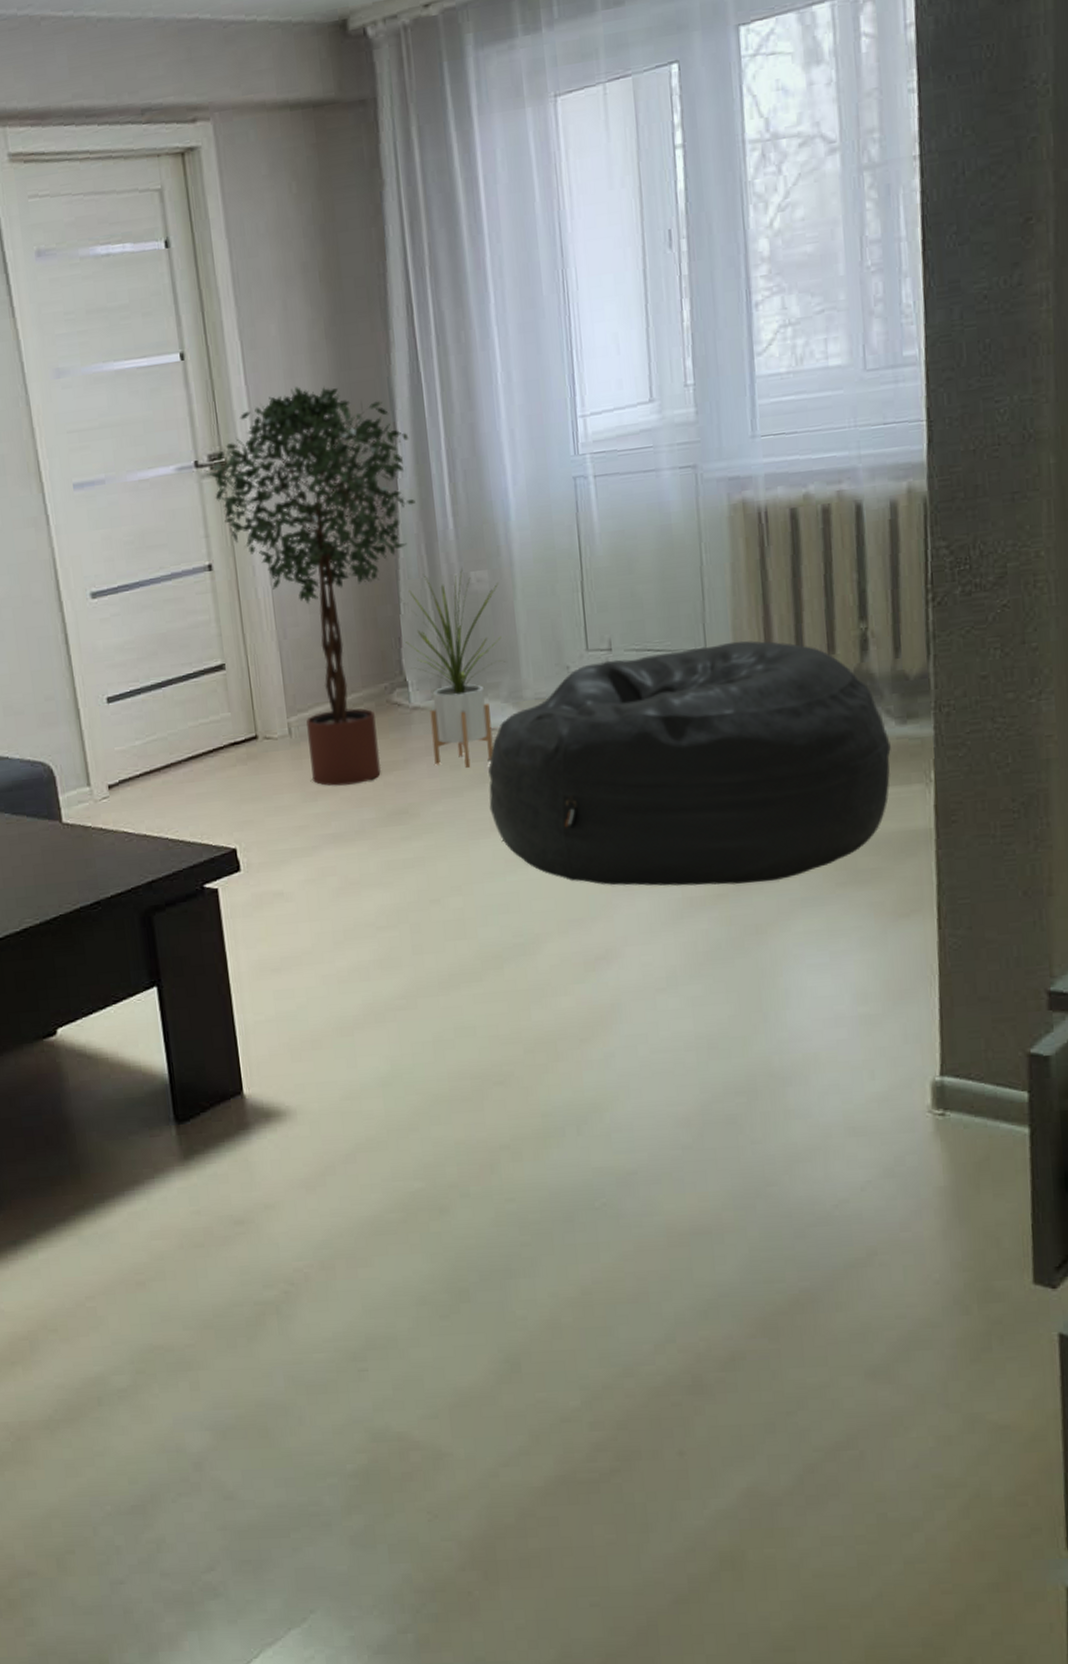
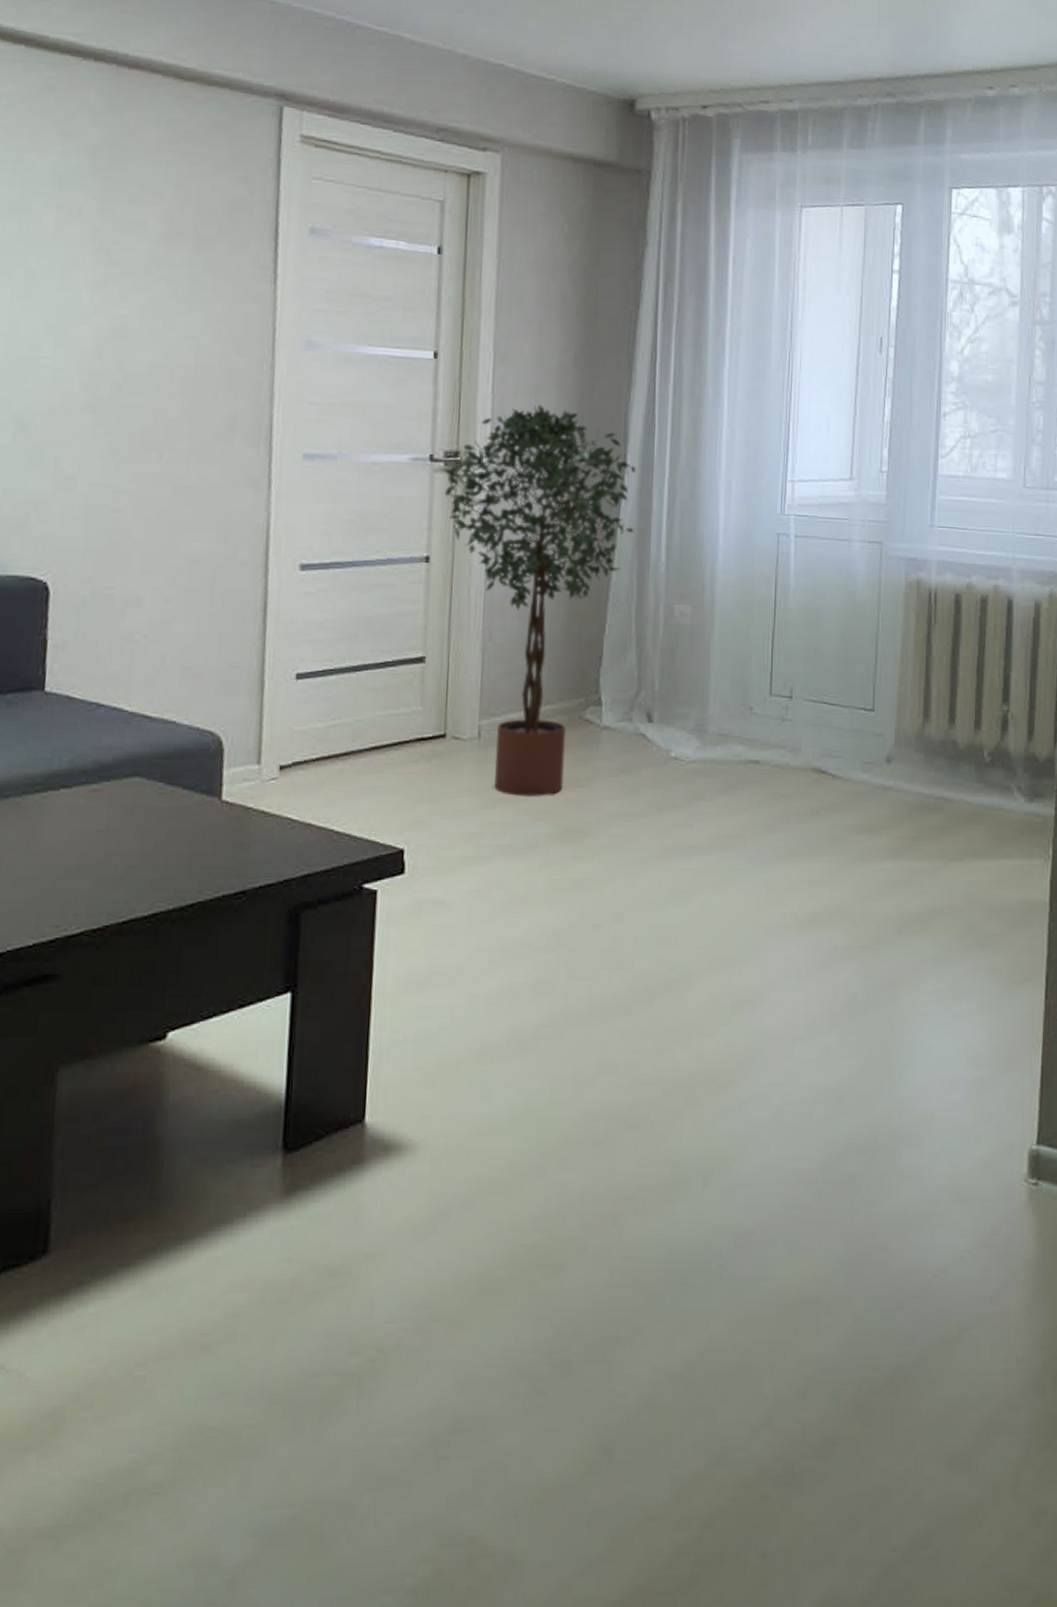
house plant: present [399,567,505,768] -> none [605,599,699,793]
bean bag chair: present [488,640,891,886] -> none [662,706,1019,937]

